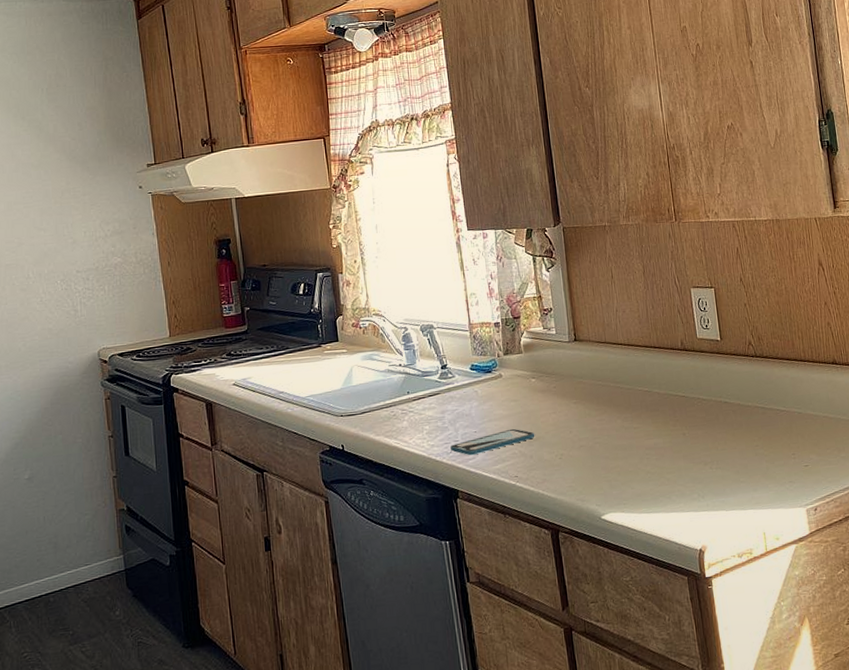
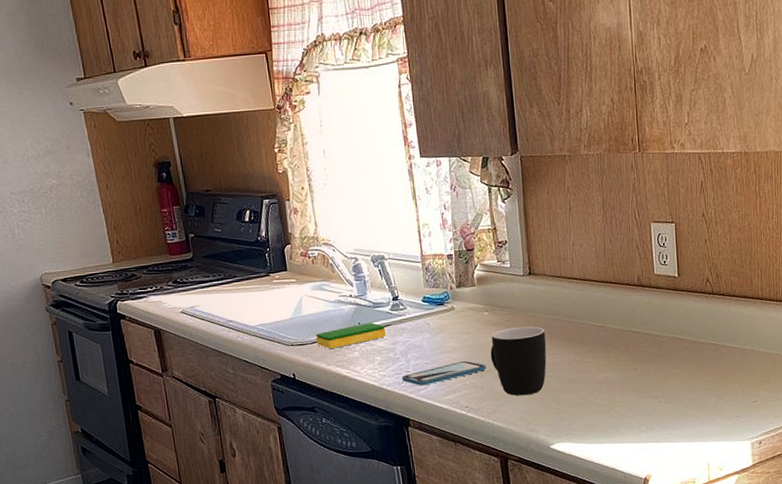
dish sponge: none [366,391,435,419] -> present [316,322,387,349]
mug: none [538,392,595,464] -> present [490,326,547,396]

